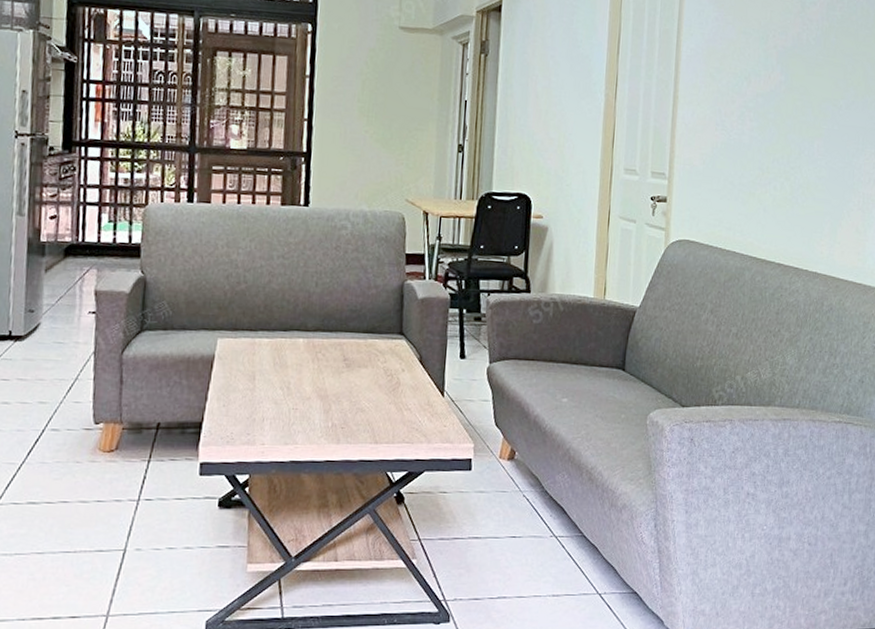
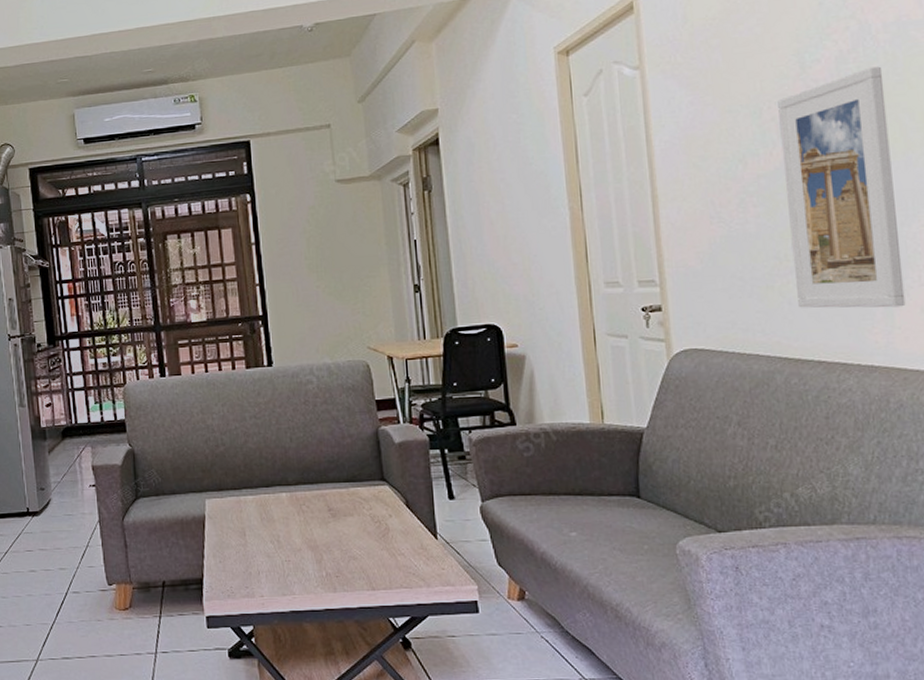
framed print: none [771,18,858,226] -> present [778,66,906,308]

